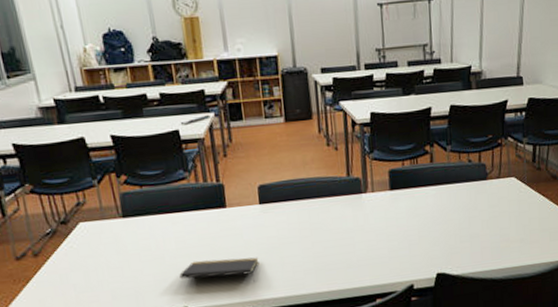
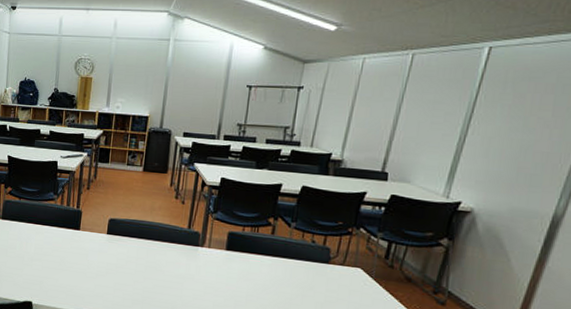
notepad: present [179,257,259,282] -> none [31,266,97,297]

